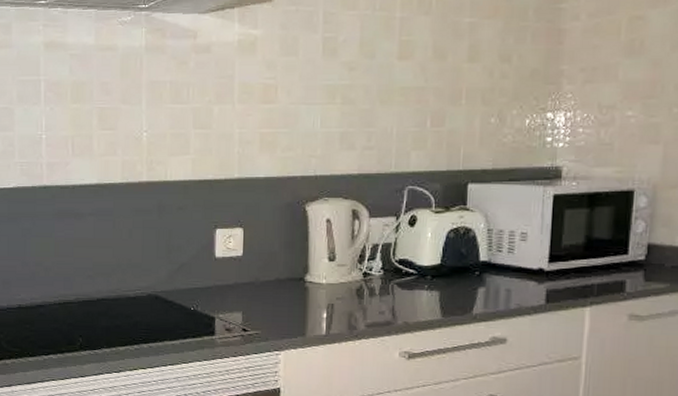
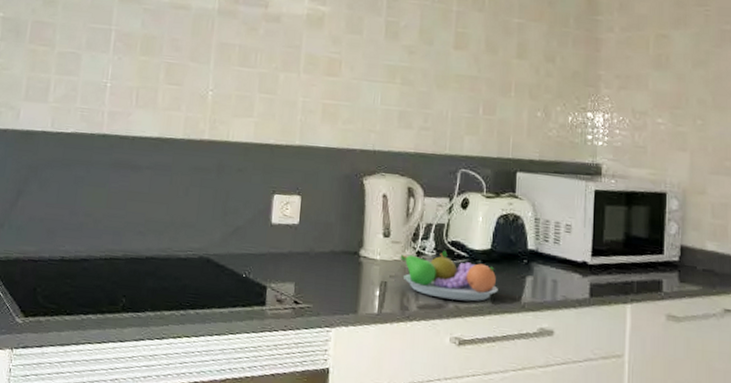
fruit bowl: none [346,269,448,317] -> present [400,250,498,302]

